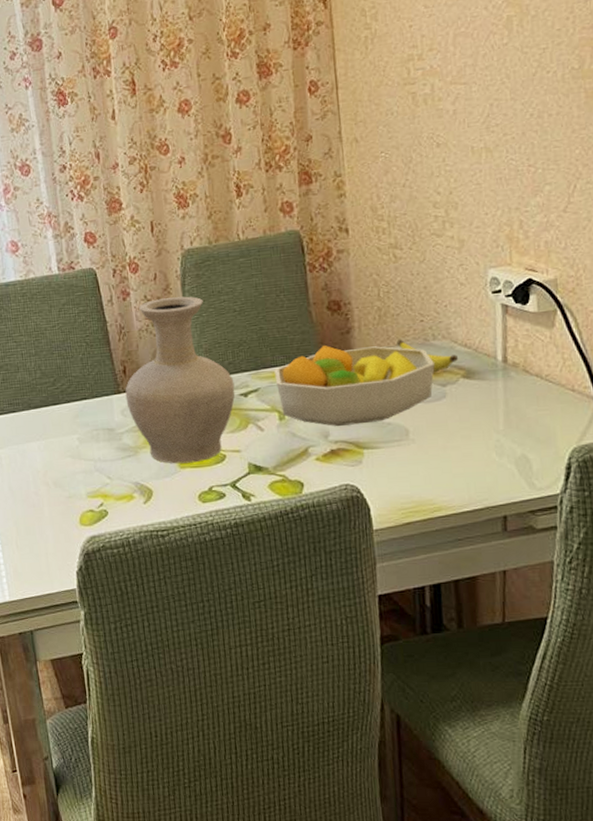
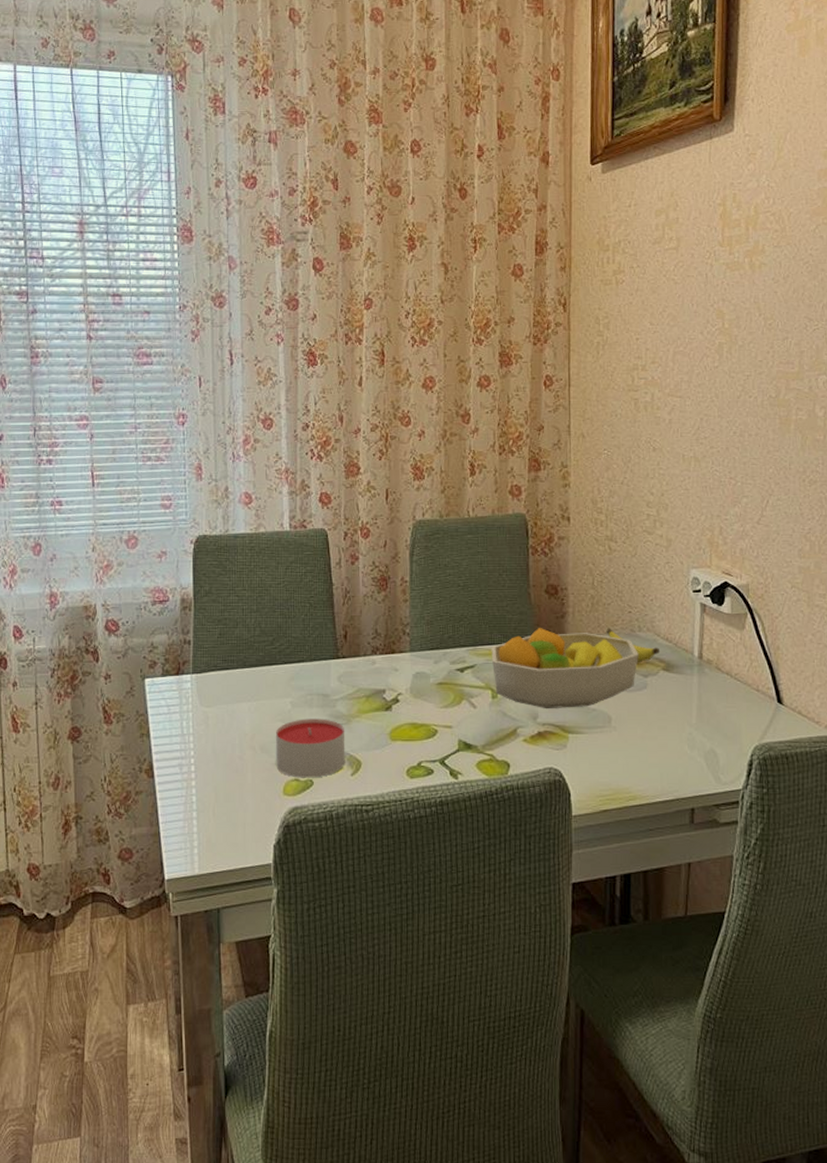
candle: none [67,452,137,509] -> present [276,719,345,778]
vase: present [125,296,235,464] -> none [344,566,452,736]

